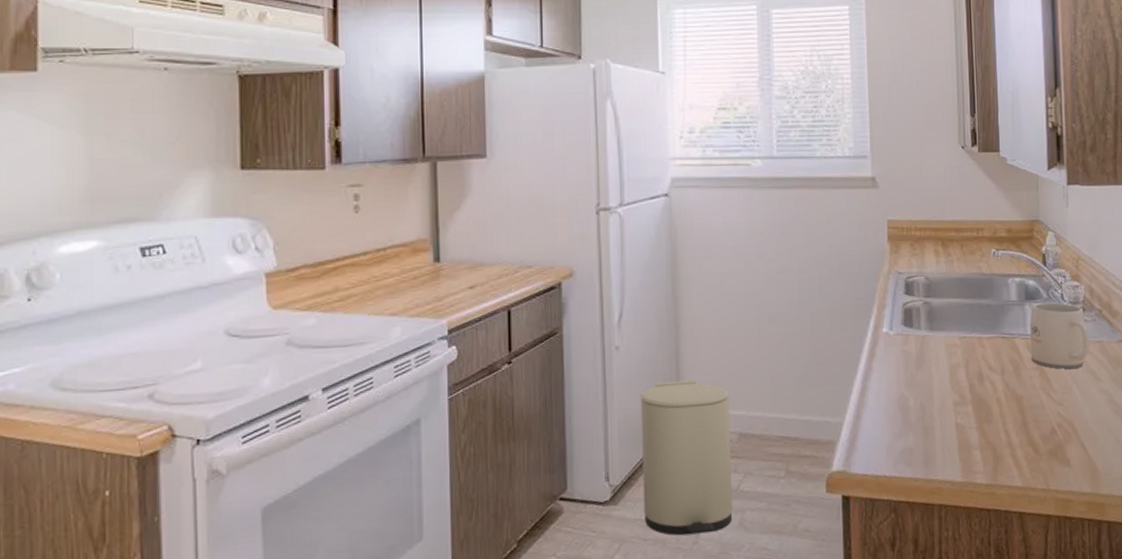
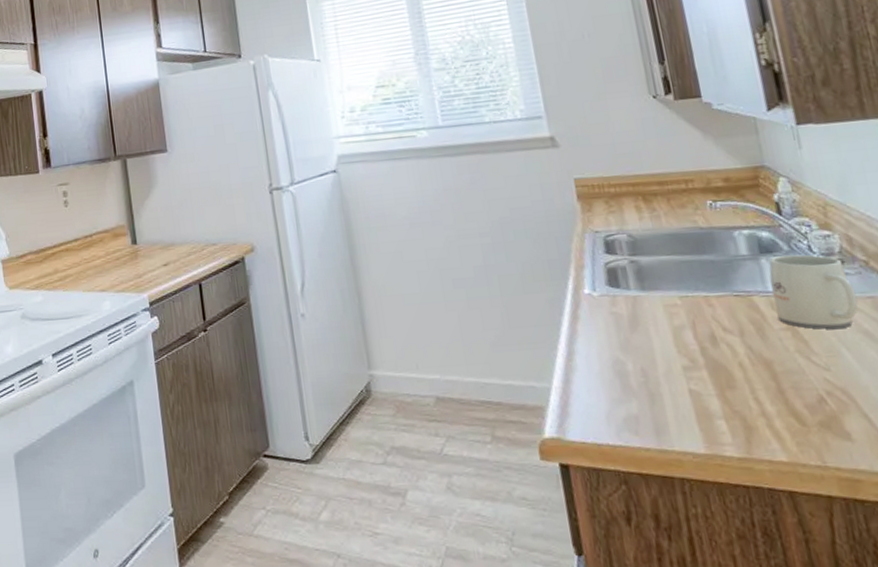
pedal bin: present [640,379,733,536] -> none [330,344,439,497]

